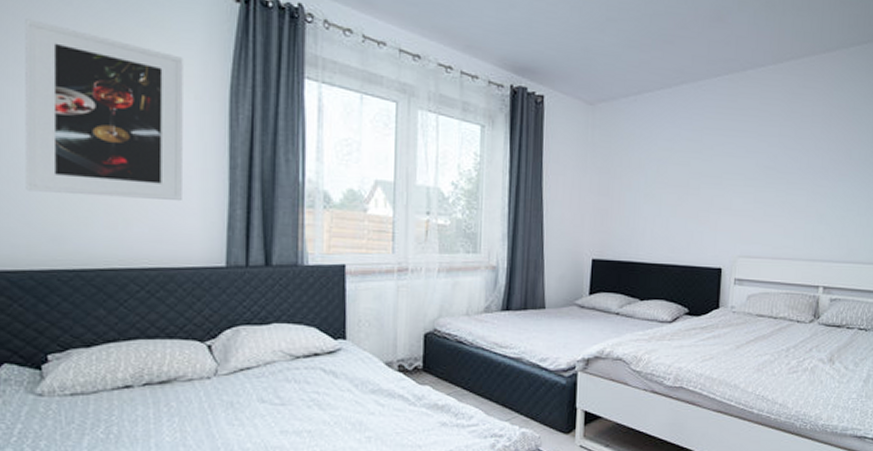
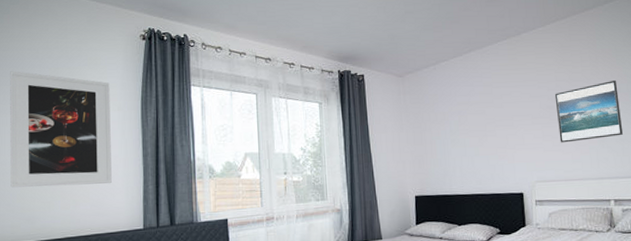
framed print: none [773,143,849,214] -> present [554,80,623,143]

